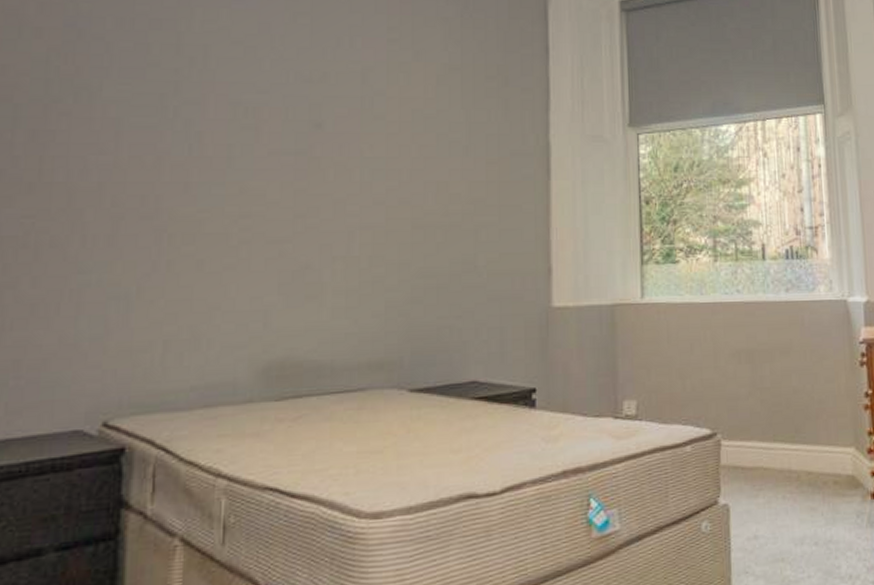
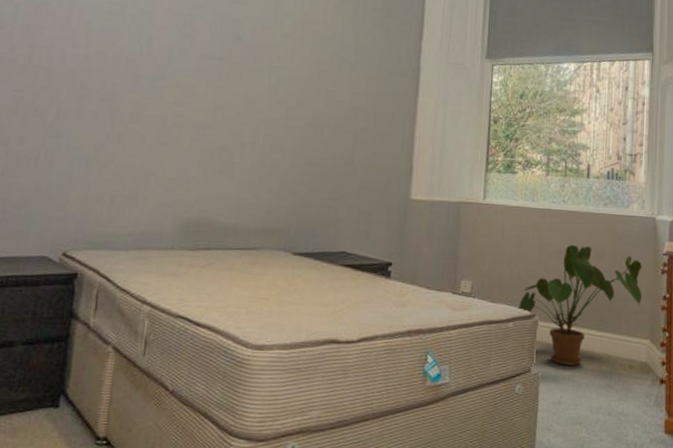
house plant: none [696,342,841,491] -> present [519,244,643,366]

